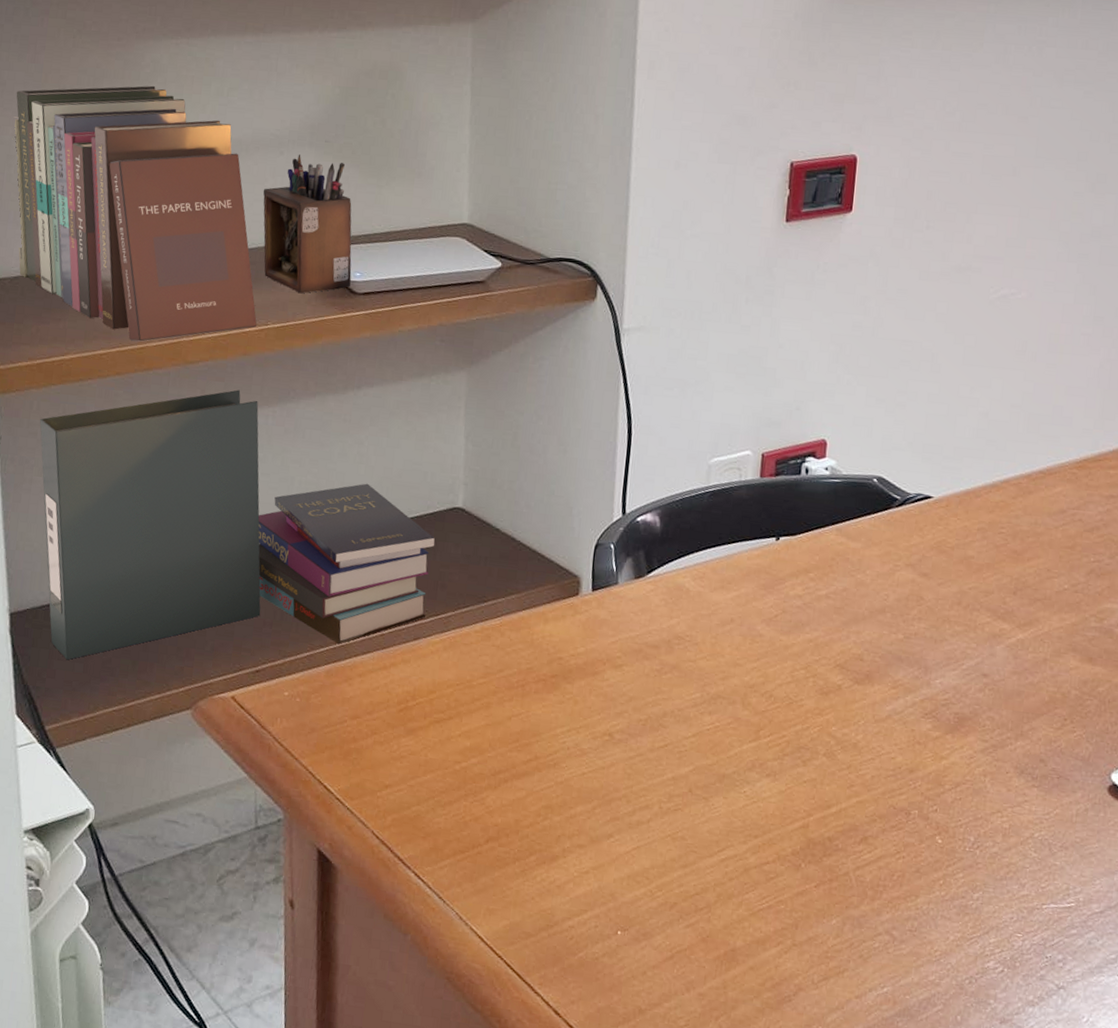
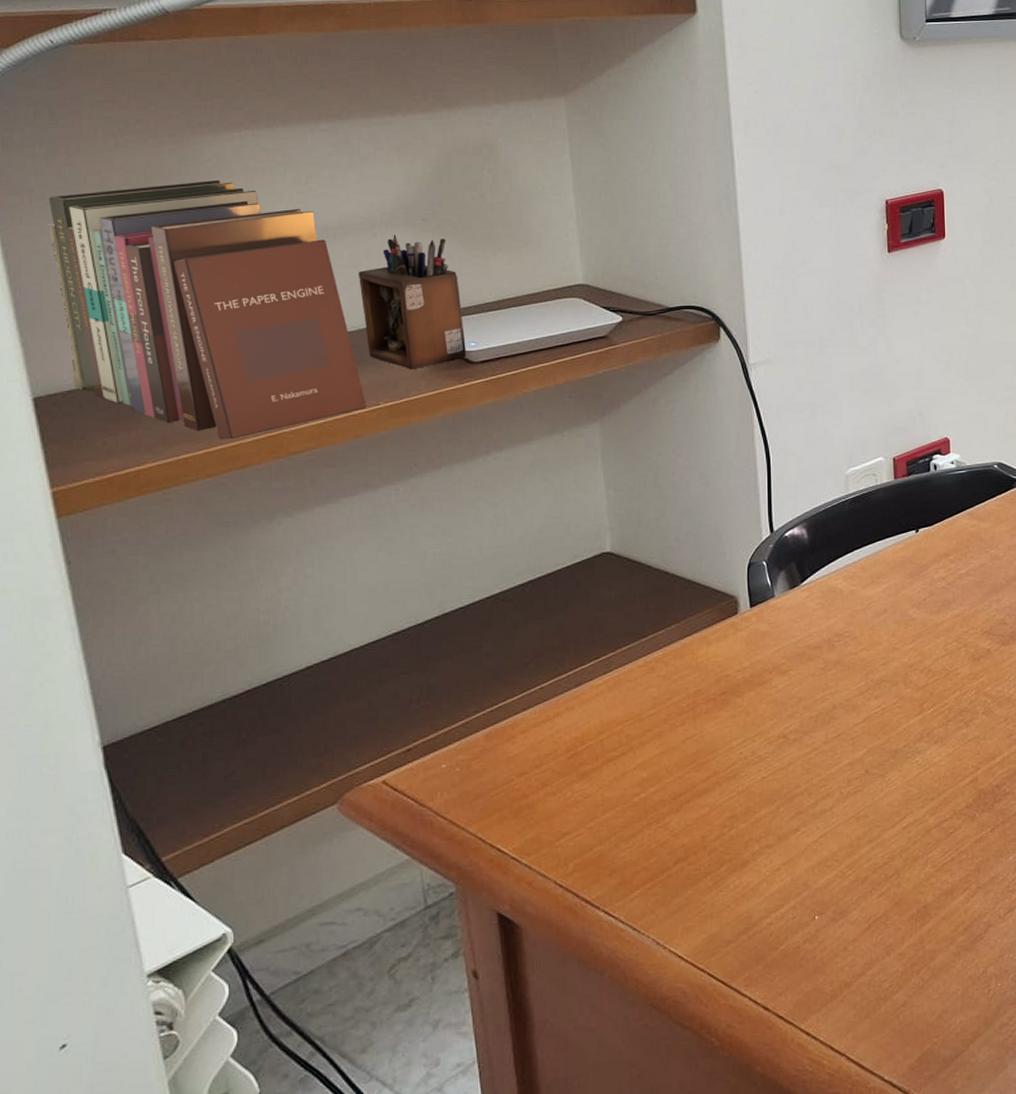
binder: present [39,390,261,660] -> none [118,473,406,783]
books: present [258,483,435,644] -> none [391,544,587,706]

